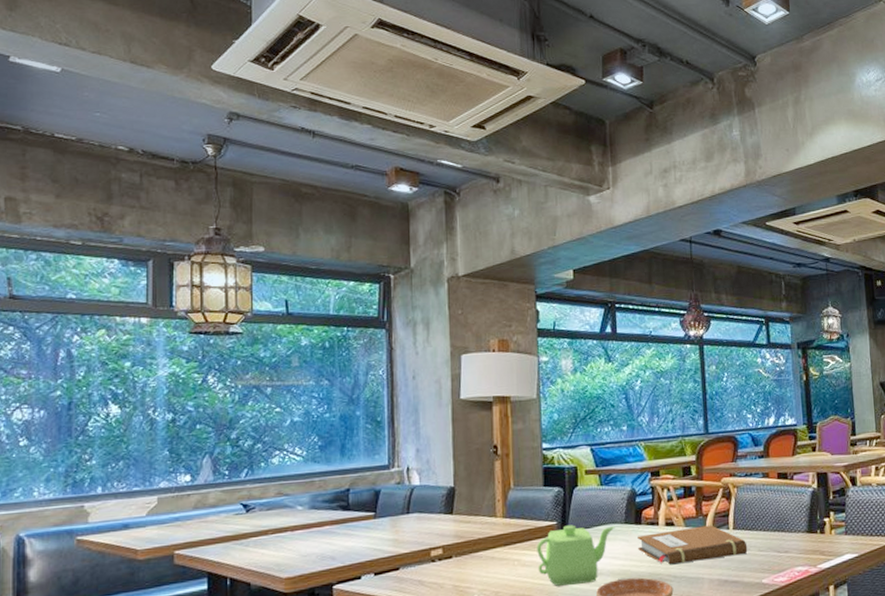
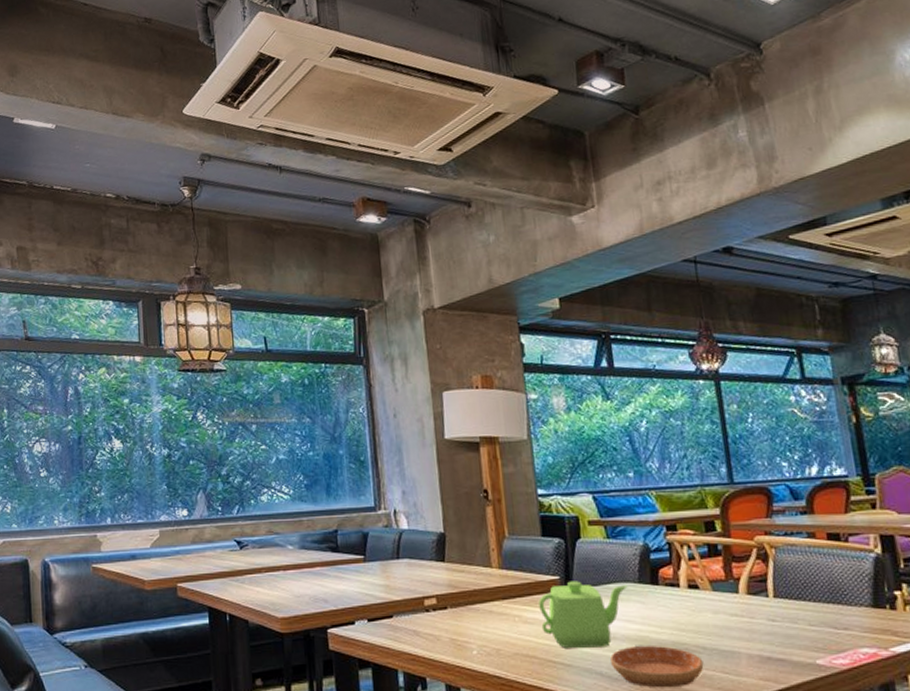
notebook: present [637,525,748,565] -> none [655,590,795,634]

